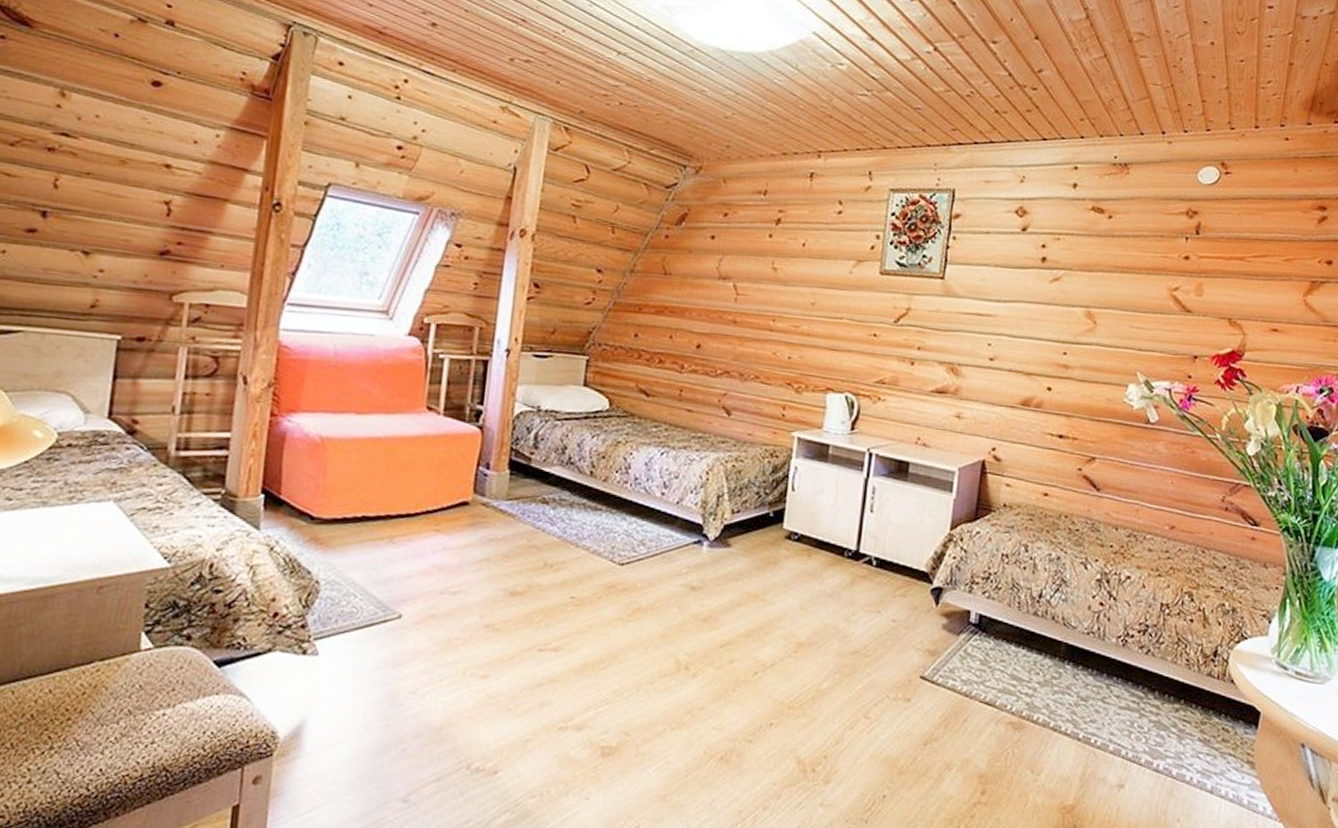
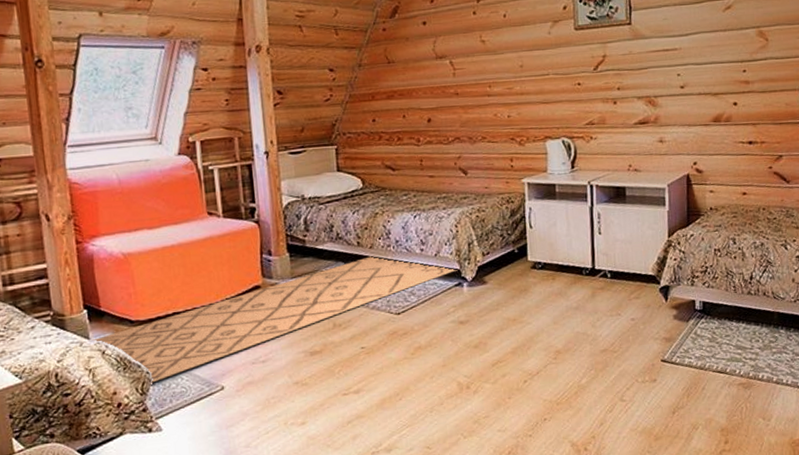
rug: none [261,489,701,596] -> present [91,254,458,383]

